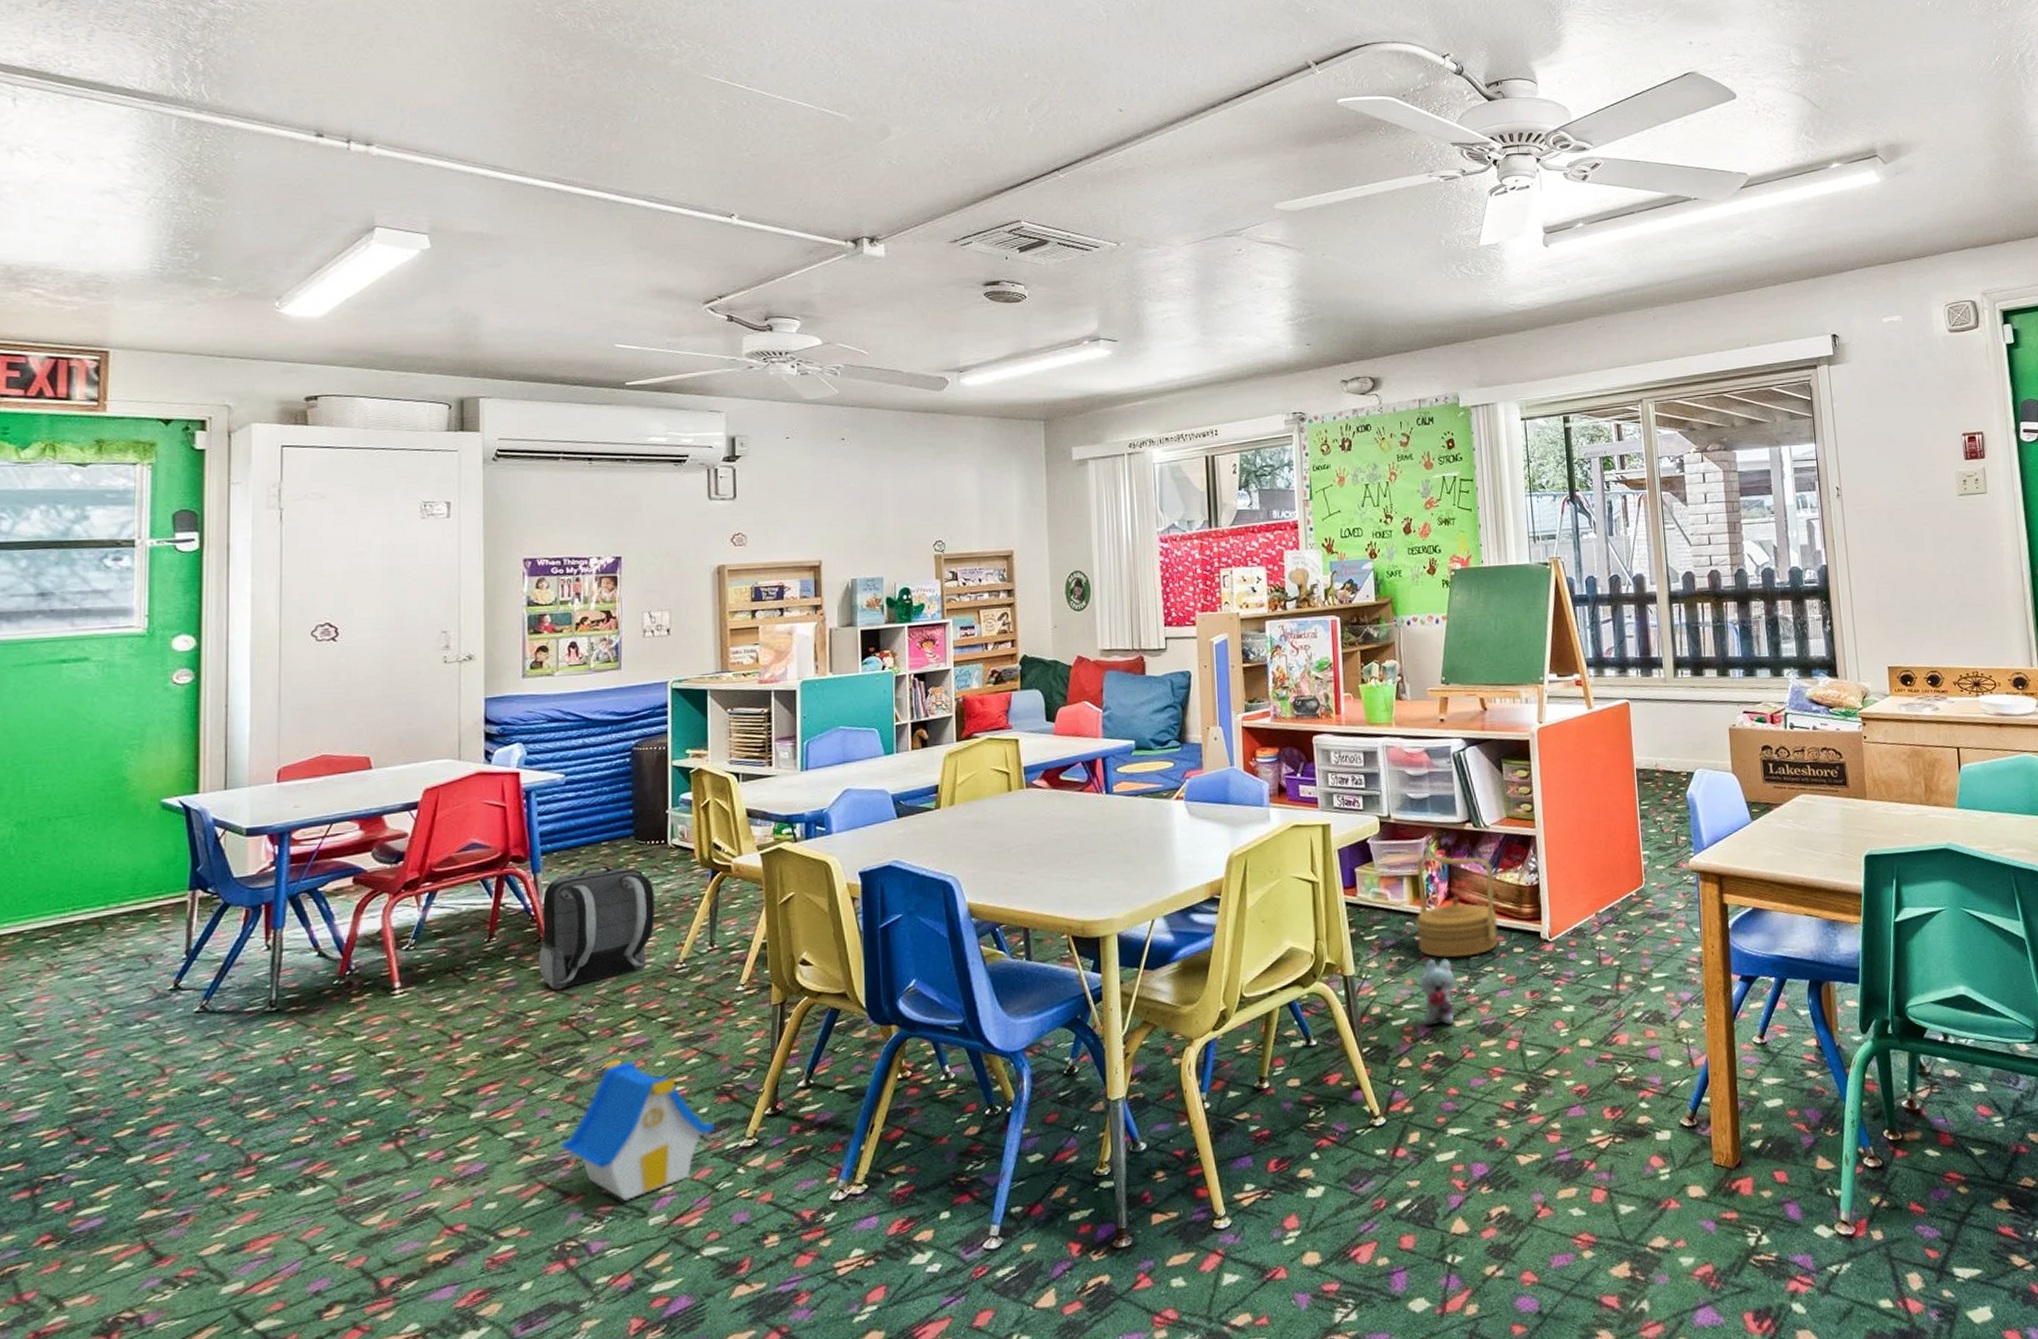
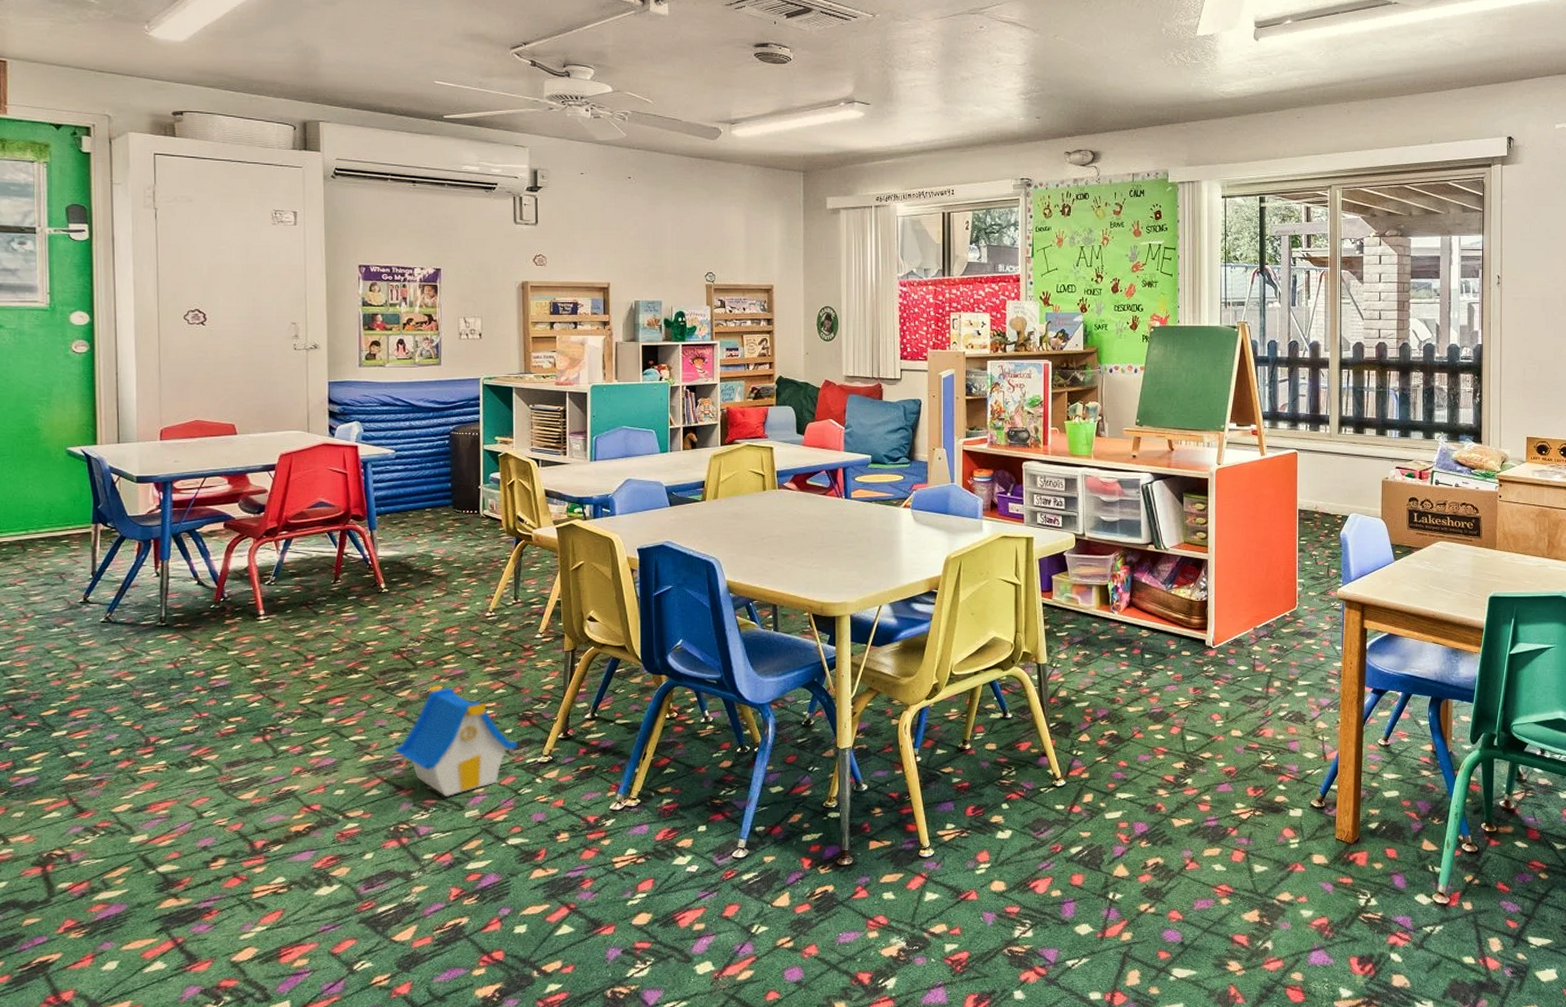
backpack: present [539,865,656,991] -> none [375,528,470,627]
basket: present [1416,854,1498,958] -> none [1101,568,1171,656]
plush toy: present [1419,958,1457,1027] -> none [1101,655,1132,710]

